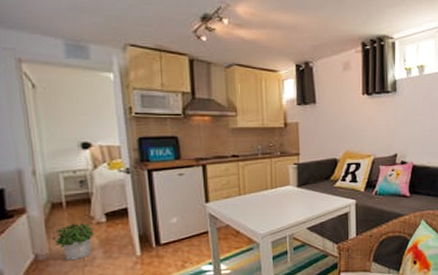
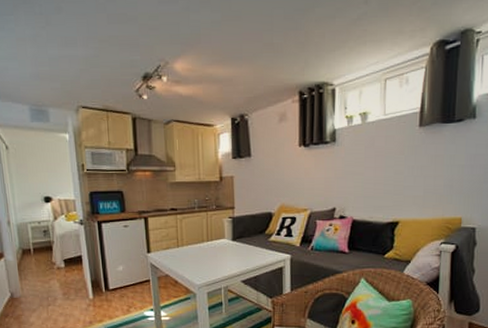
potted plant: present [52,222,94,261] -> none [23,267,55,300]

